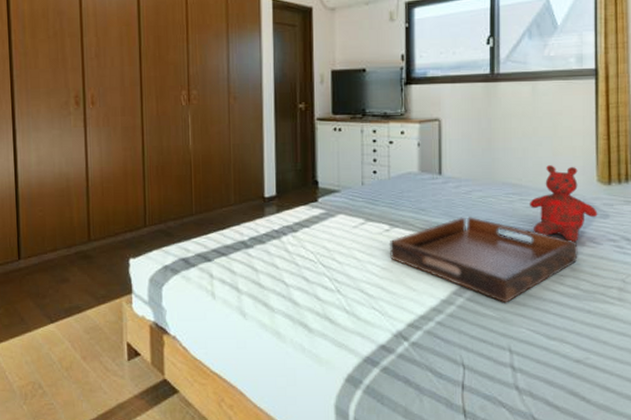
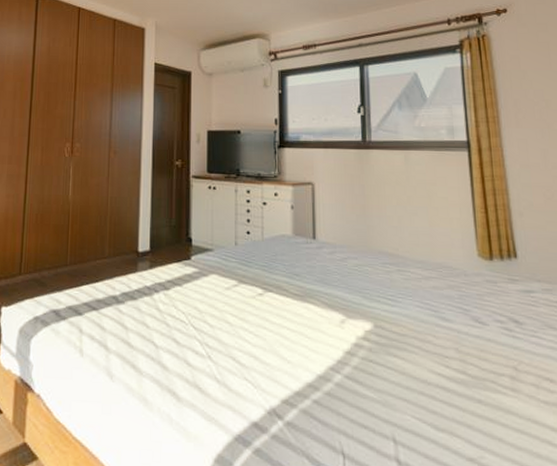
serving tray: present [389,217,578,303] -> none [262,285,463,384]
teddy bear: present [529,165,598,242] -> none [407,236,482,320]

